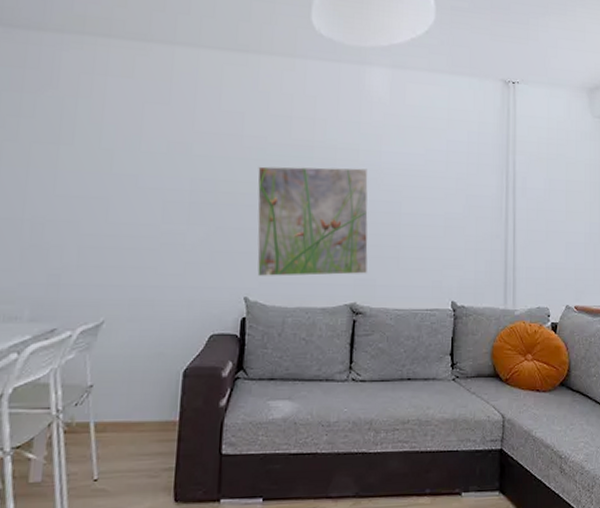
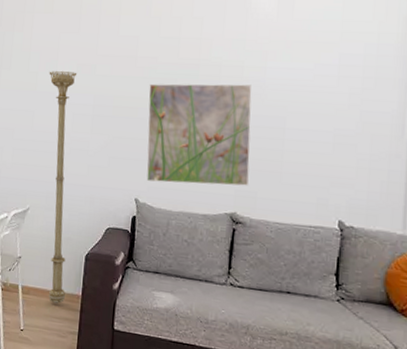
floor lamp: none [129,148,168,437] -> present [49,70,77,304]

